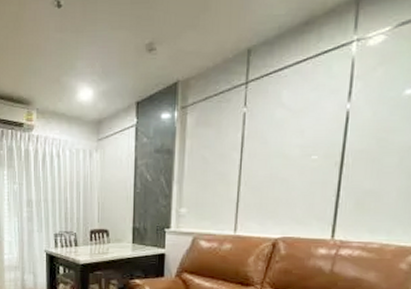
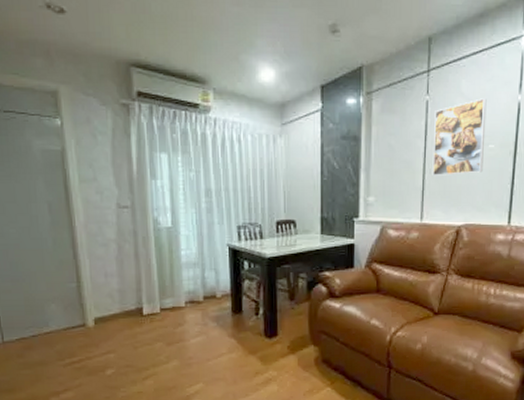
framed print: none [248,108,310,189] -> present [432,98,487,177]

